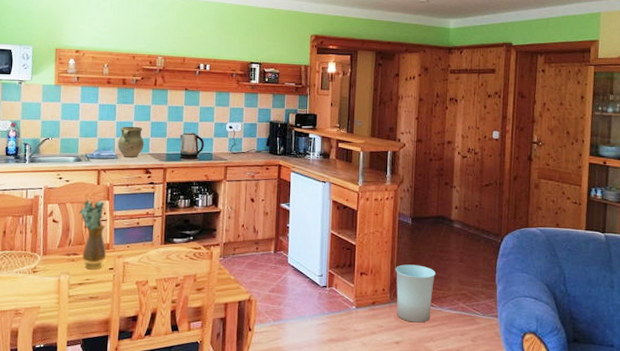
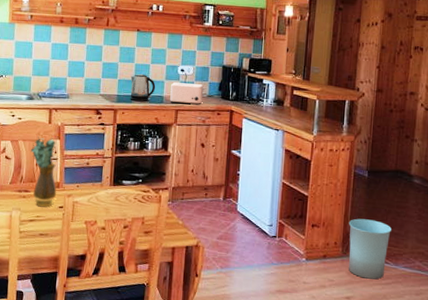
ceramic jug: present [117,126,144,158] -> none [69,66,96,98]
toaster: none [219,139,253,161] -> present [170,82,205,105]

